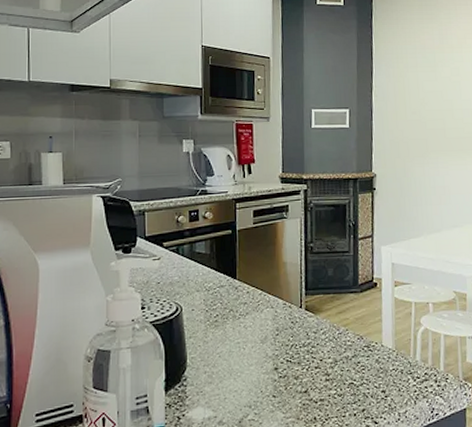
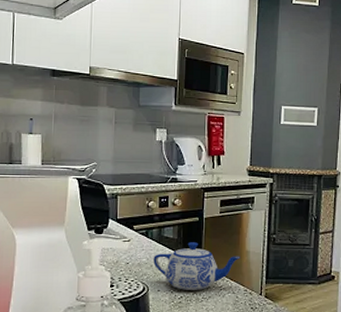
teapot: none [186,256,277,308] -> present [153,242,241,290]

